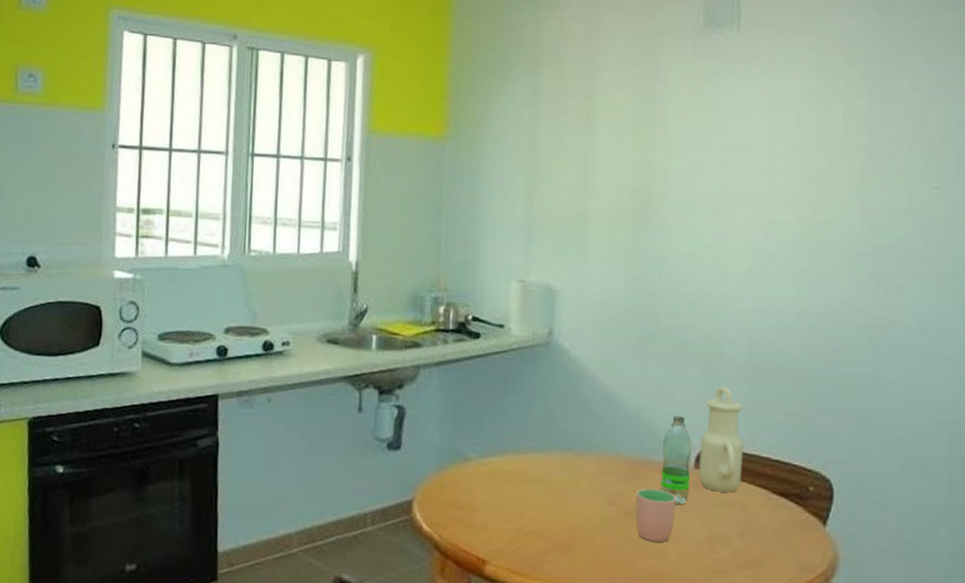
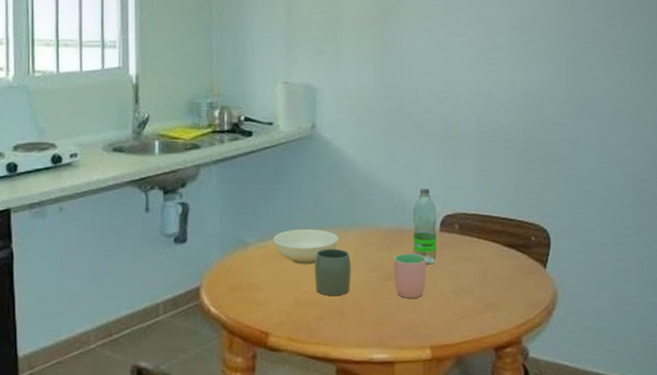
bowl: none [497,447,573,490] -> present [273,228,339,265]
mug: none [541,473,585,528] -> present [314,248,351,296]
teapot: present [699,386,743,493] -> none [443,160,478,250]

